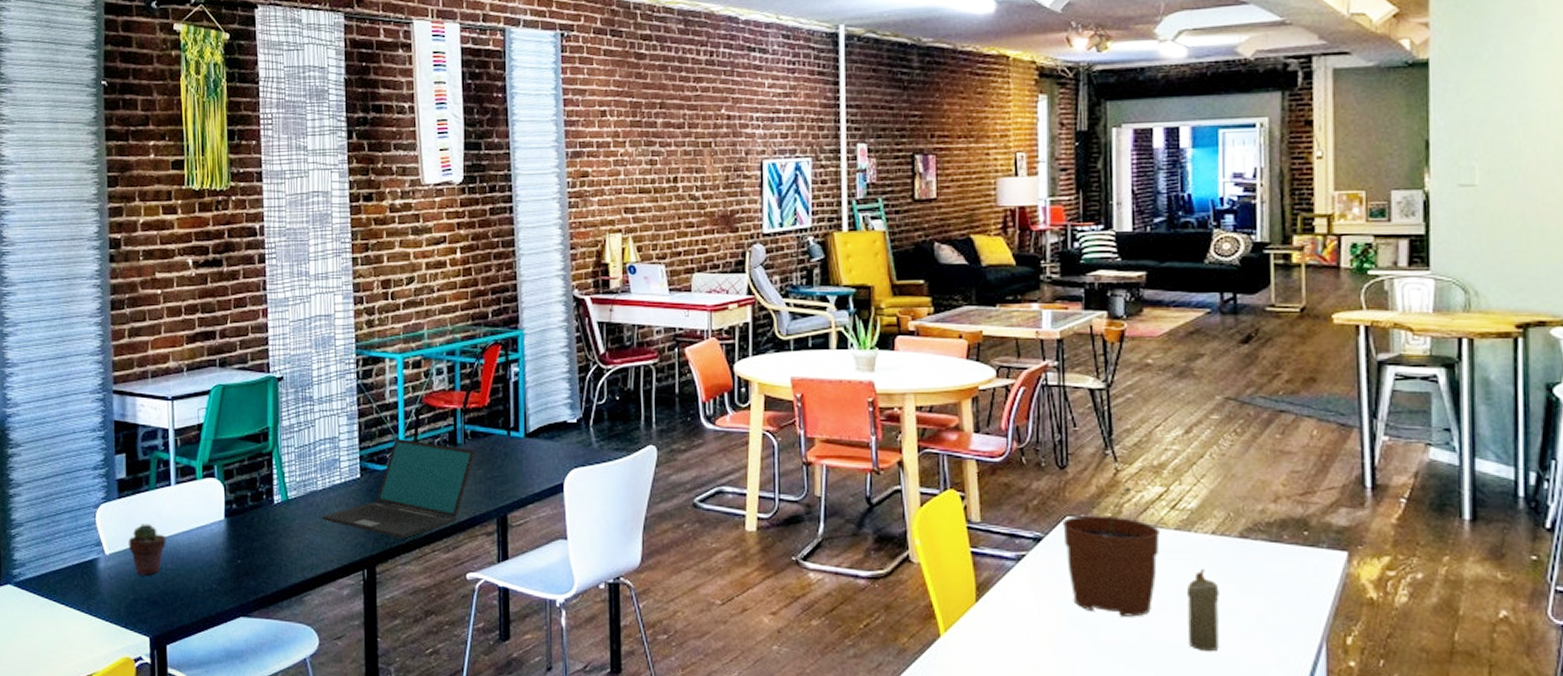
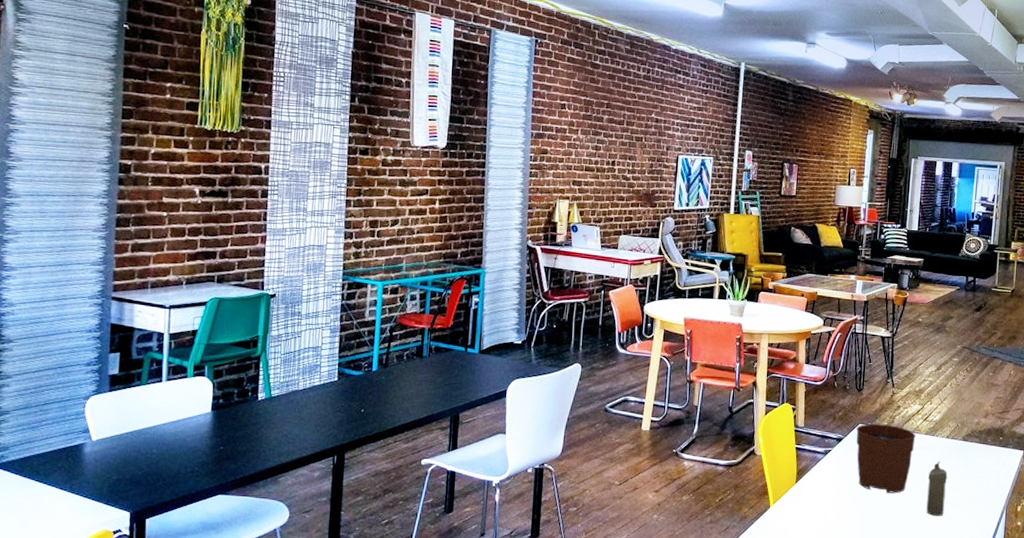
potted succulent: present [128,524,166,576] -> none [116,414,154,459]
laptop: present [322,438,475,539] -> none [301,349,438,431]

